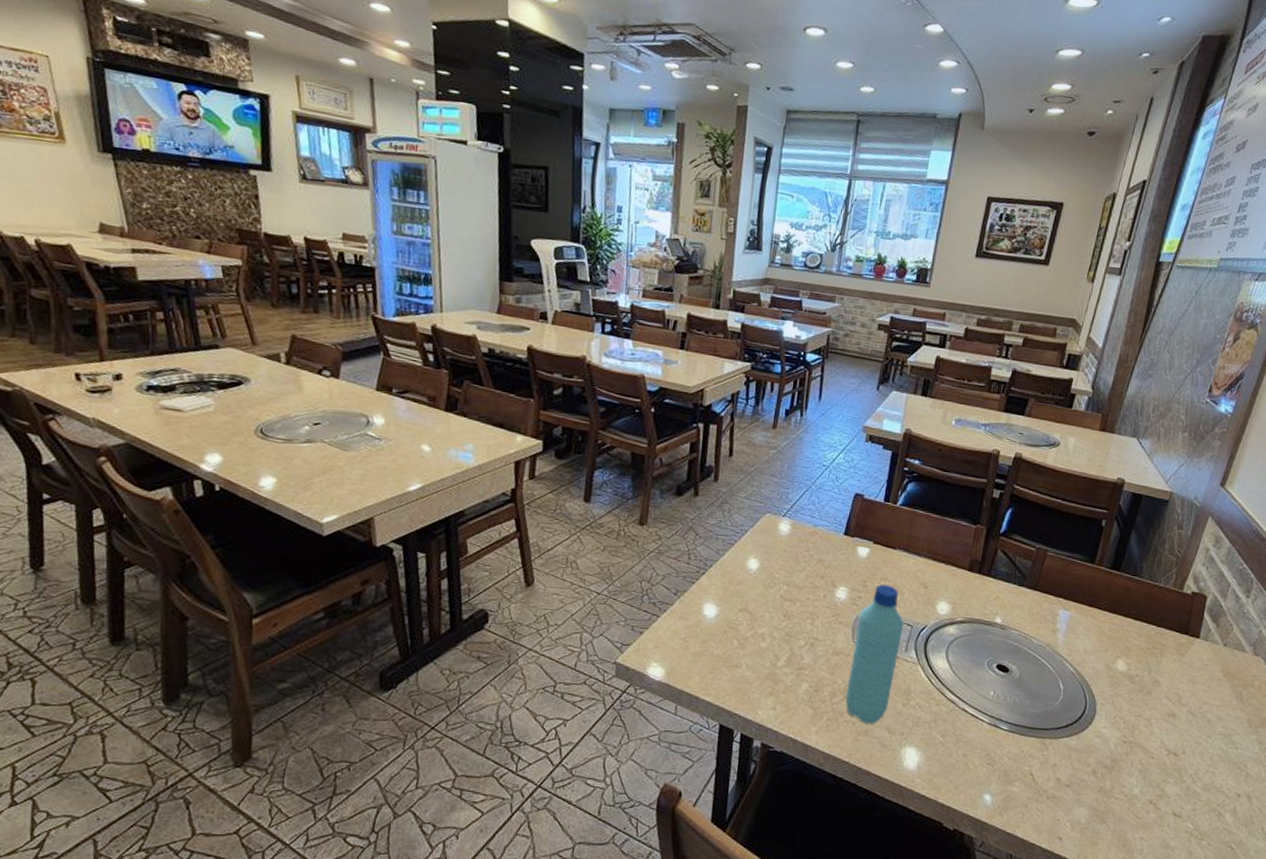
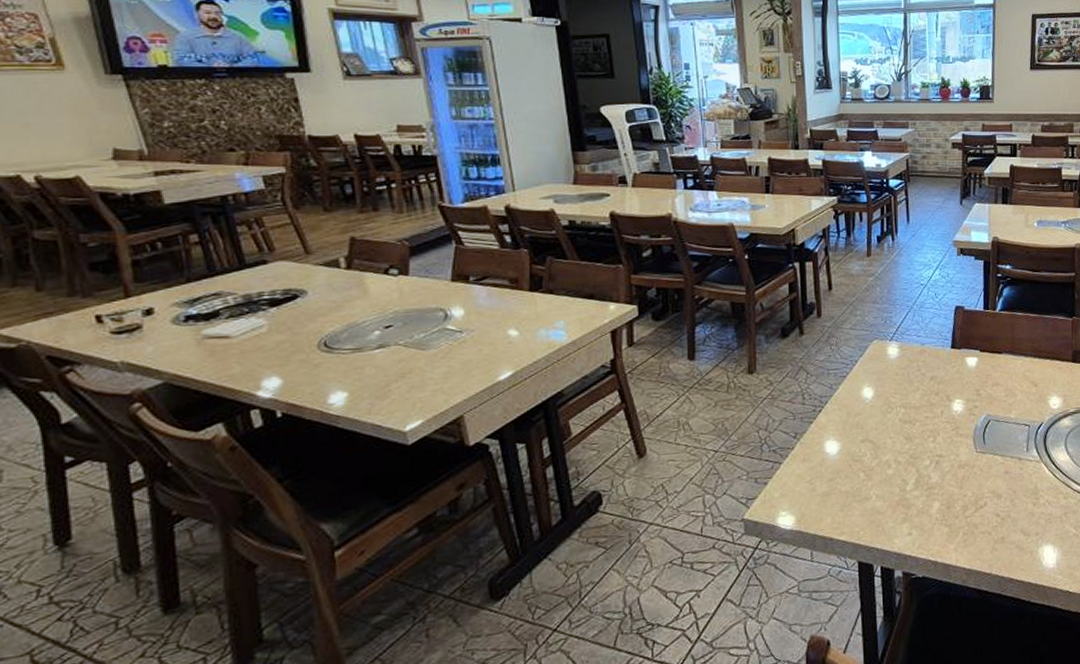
water bottle: present [845,584,904,725] -> none [977,389,1022,531]

